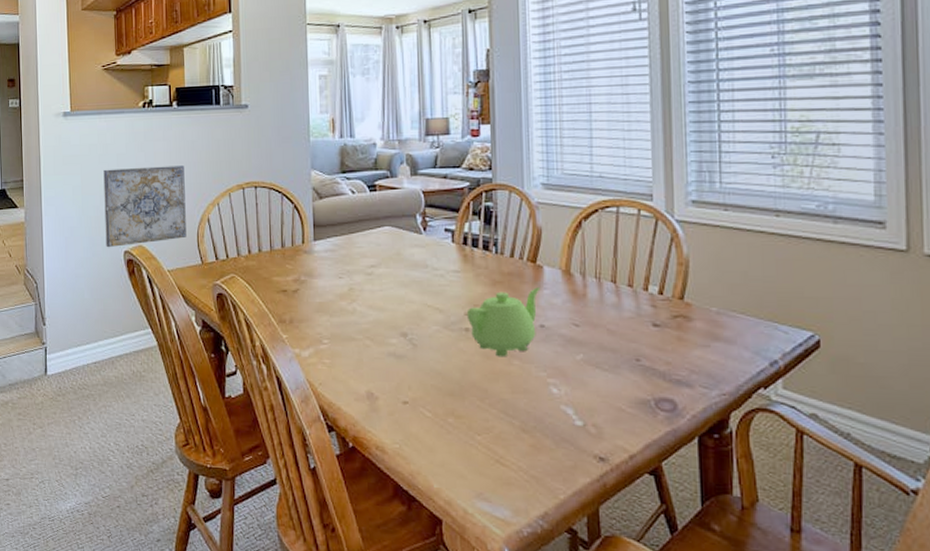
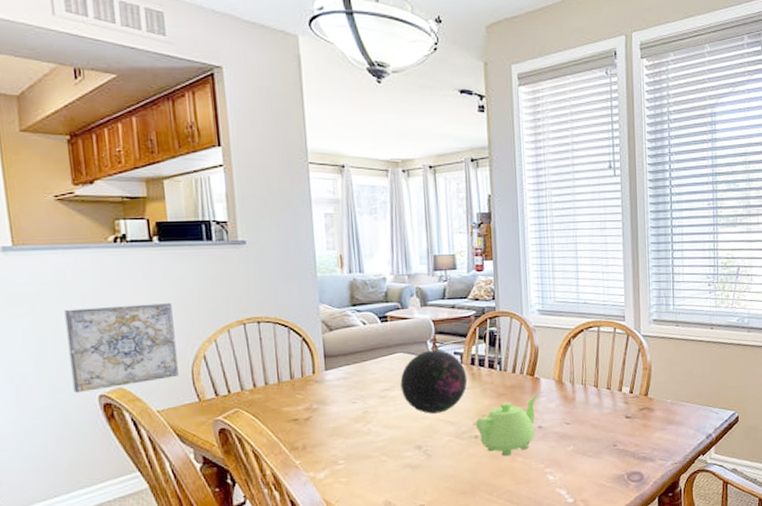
decorative orb: none [387,225,459,298] -> present [400,349,468,414]

